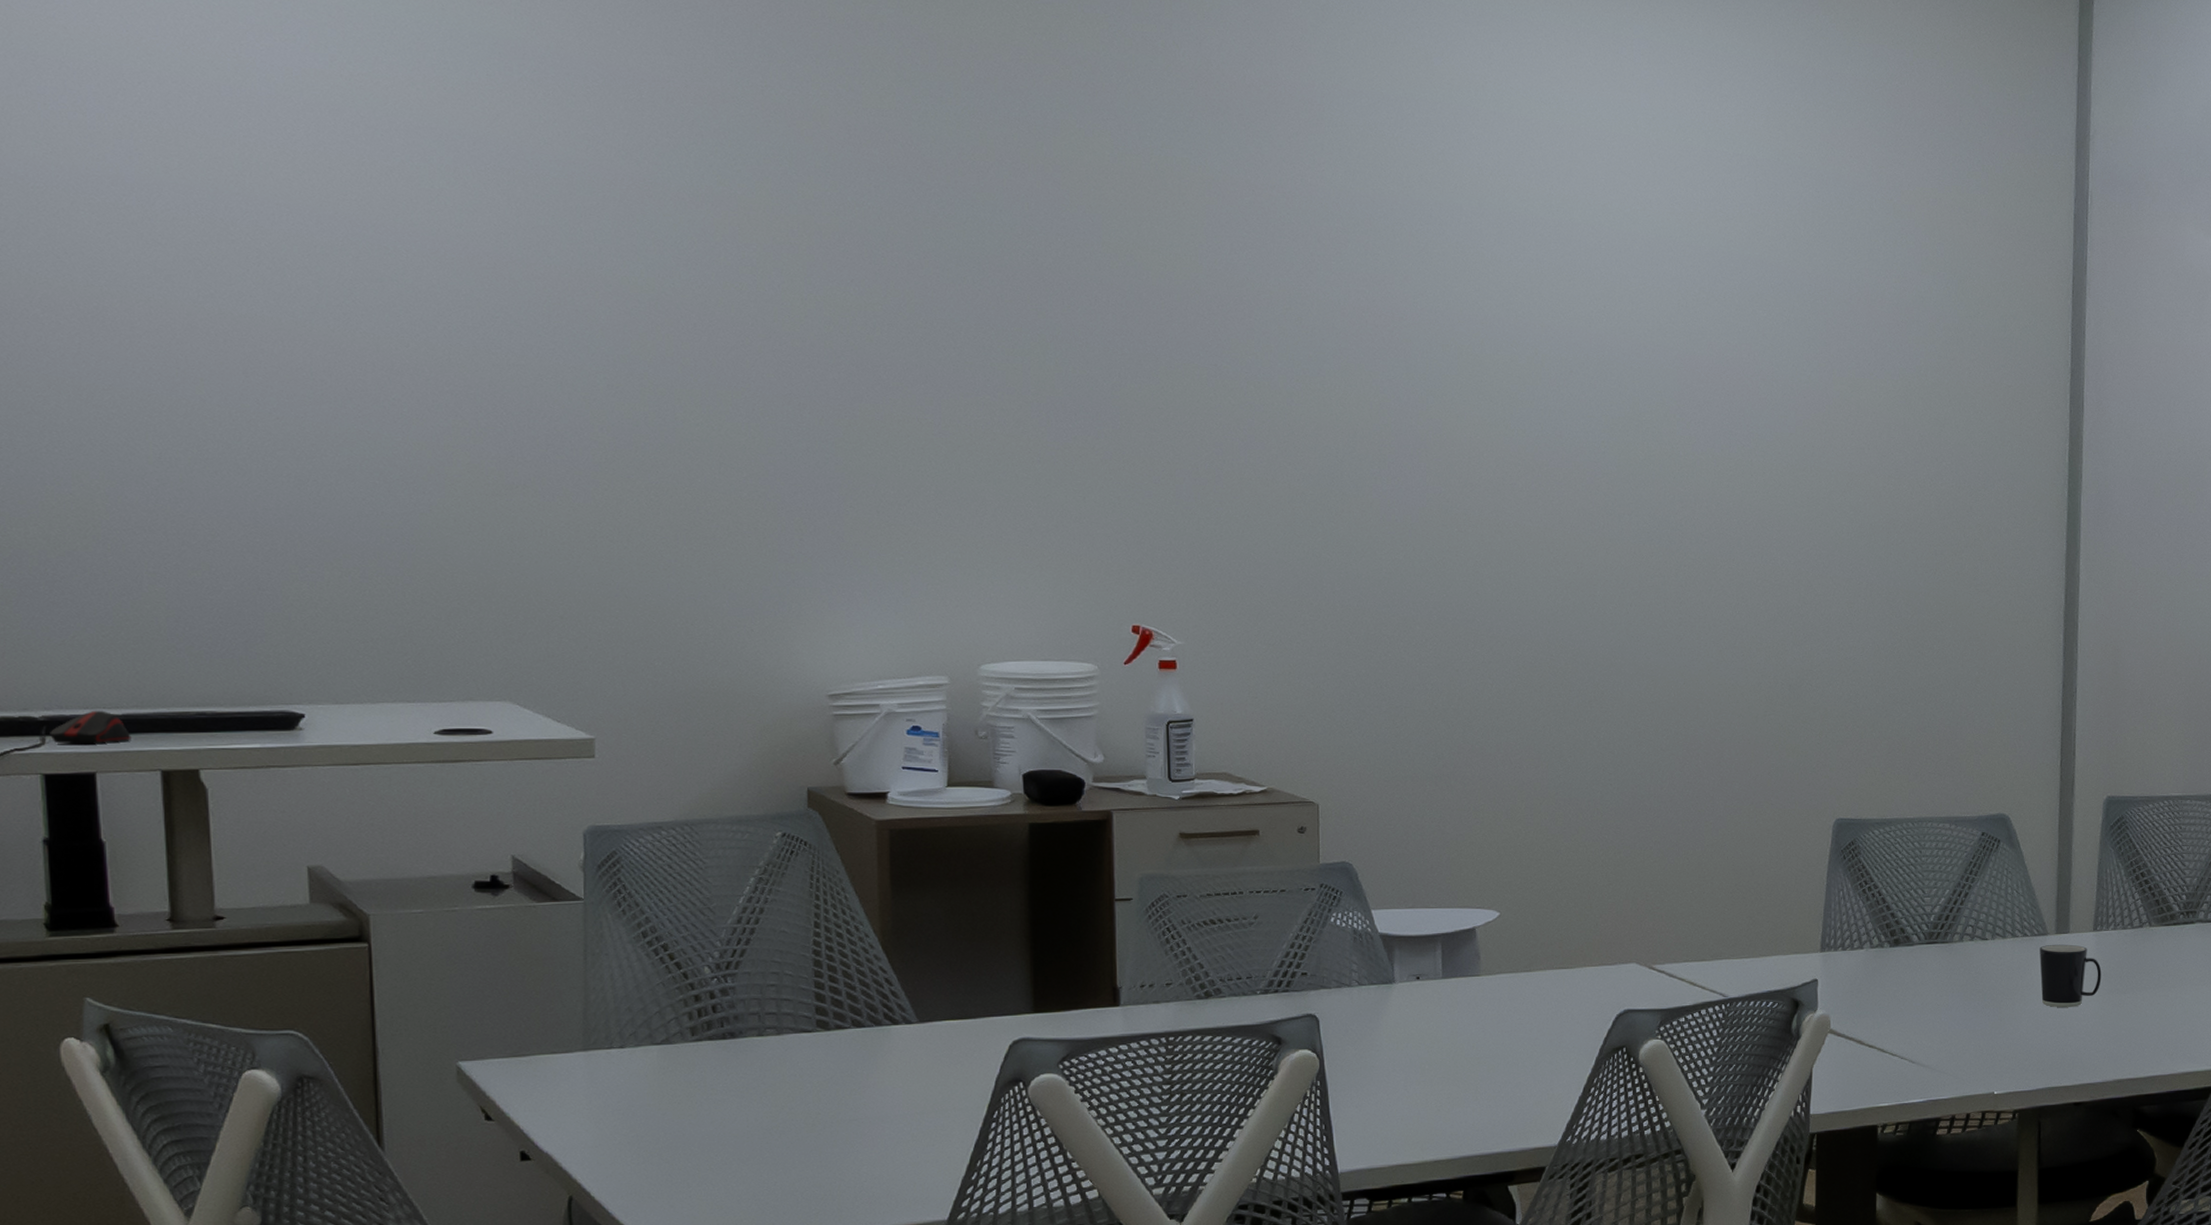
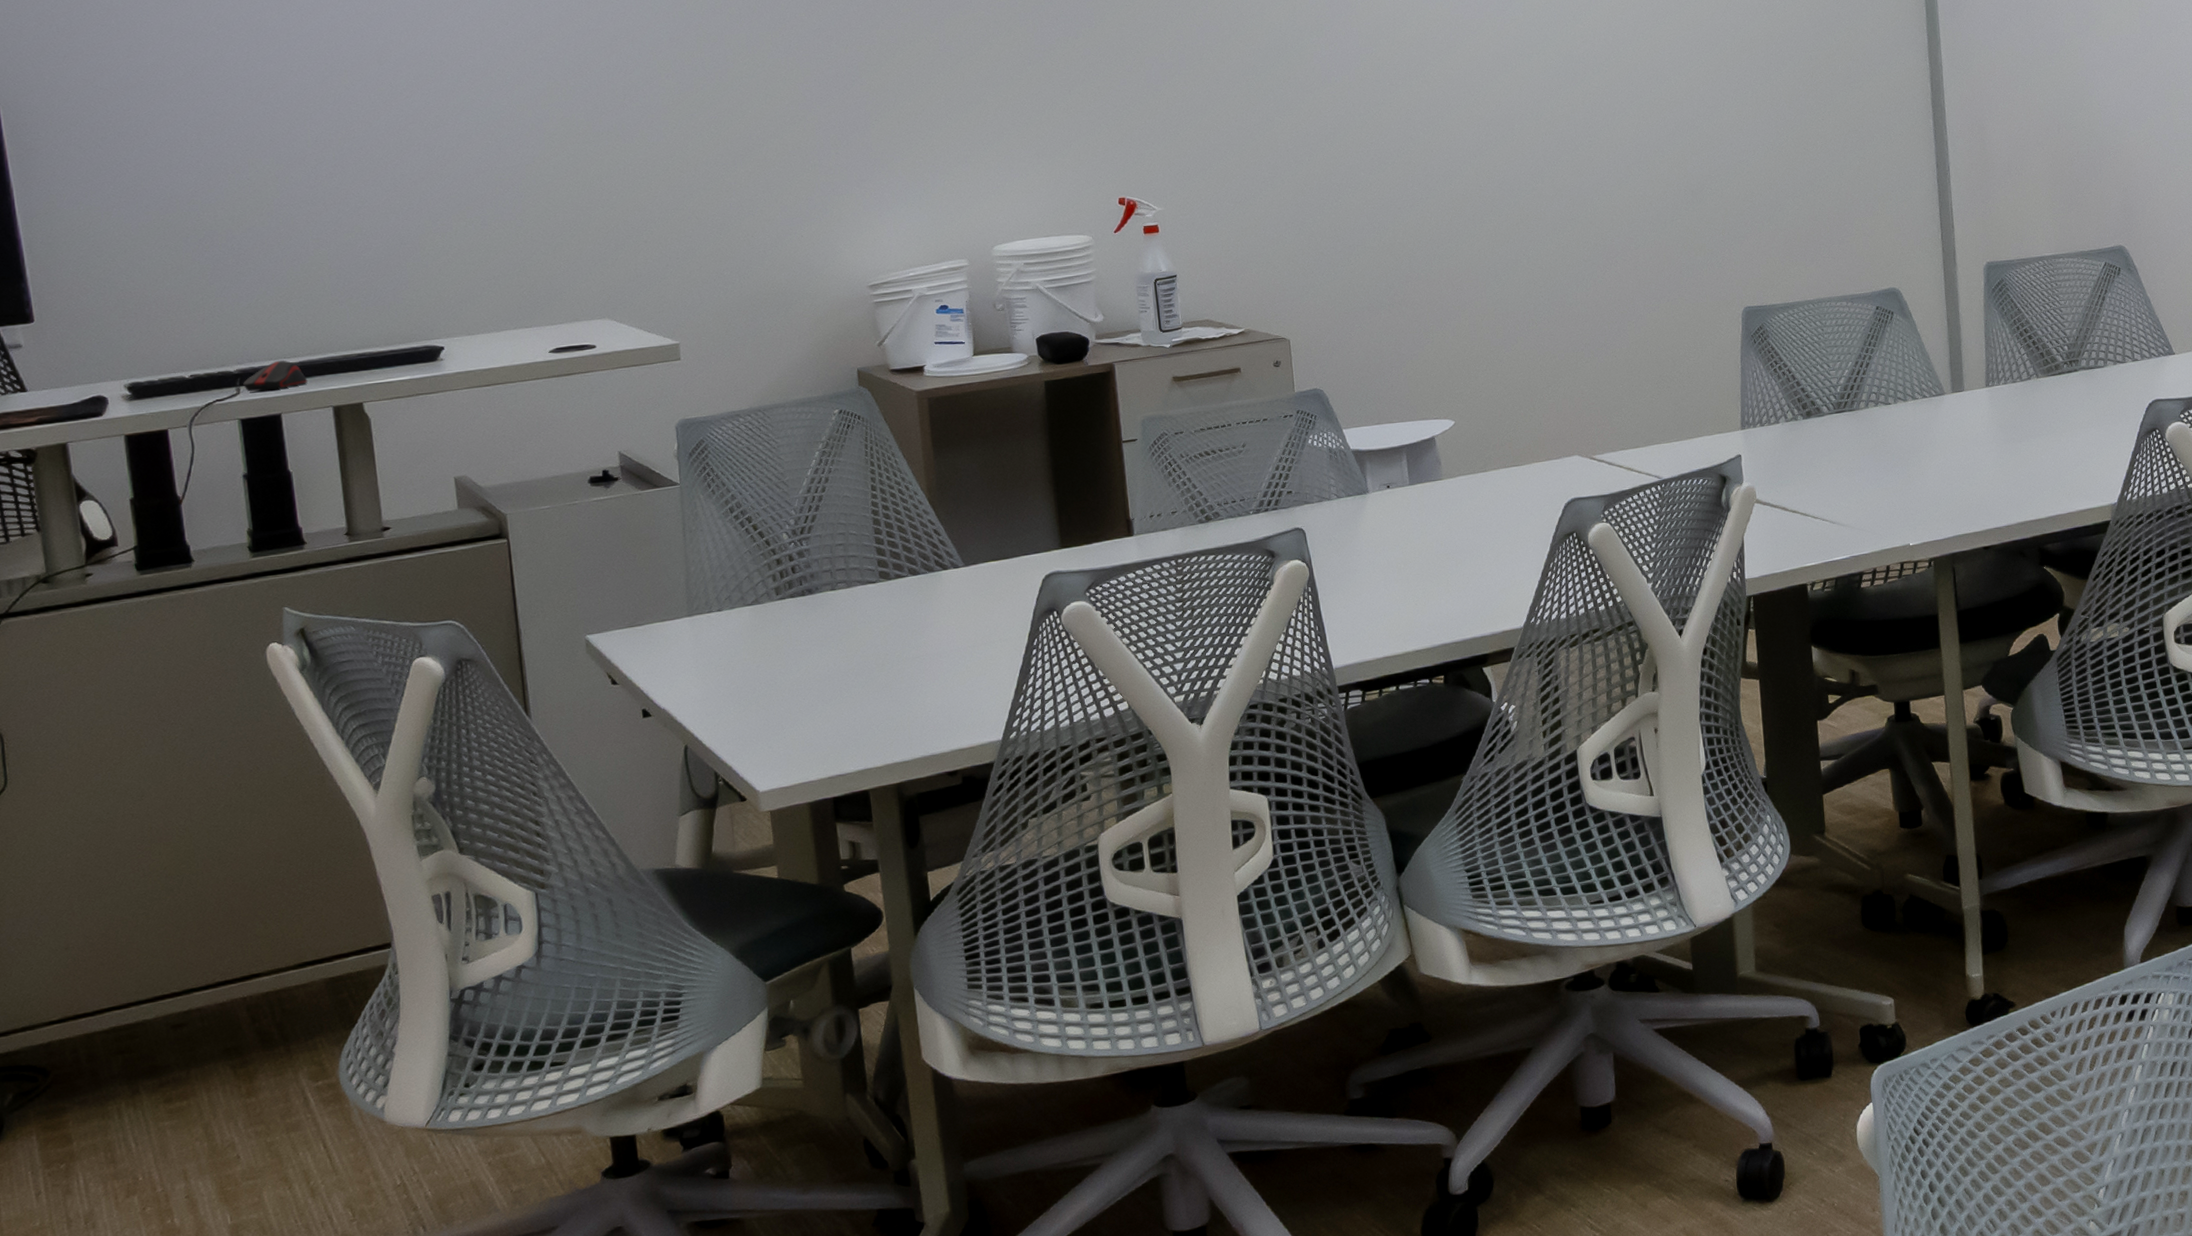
mug: present [2039,944,2102,1007] -> none [1939,401,1998,461]

